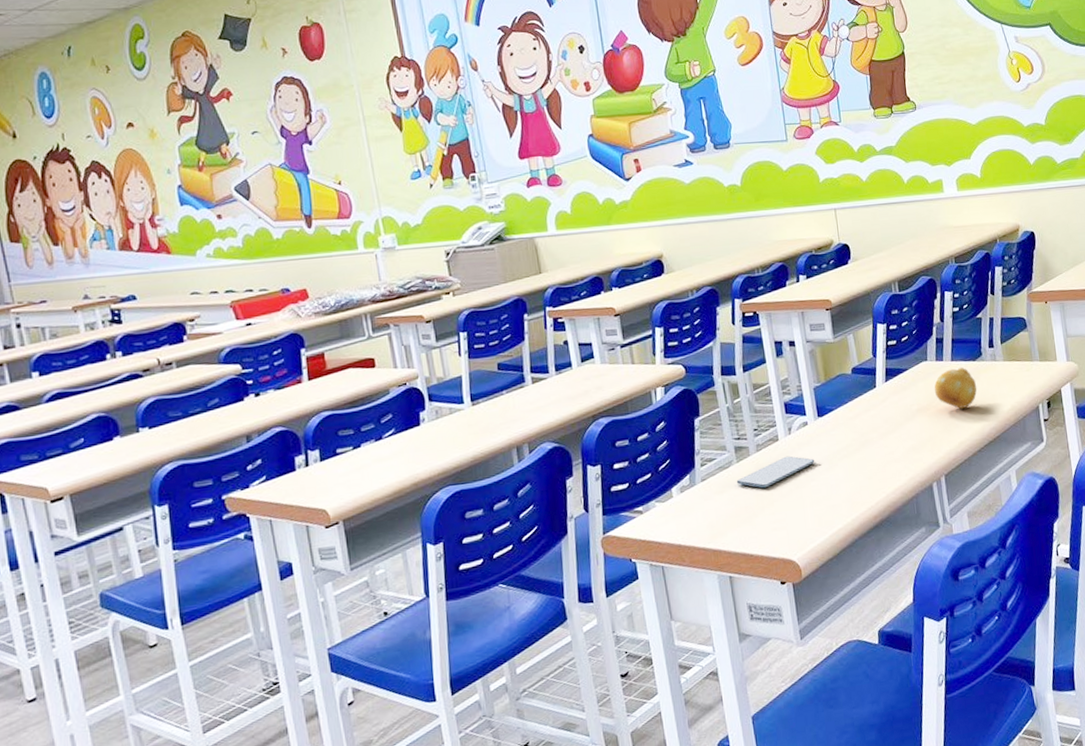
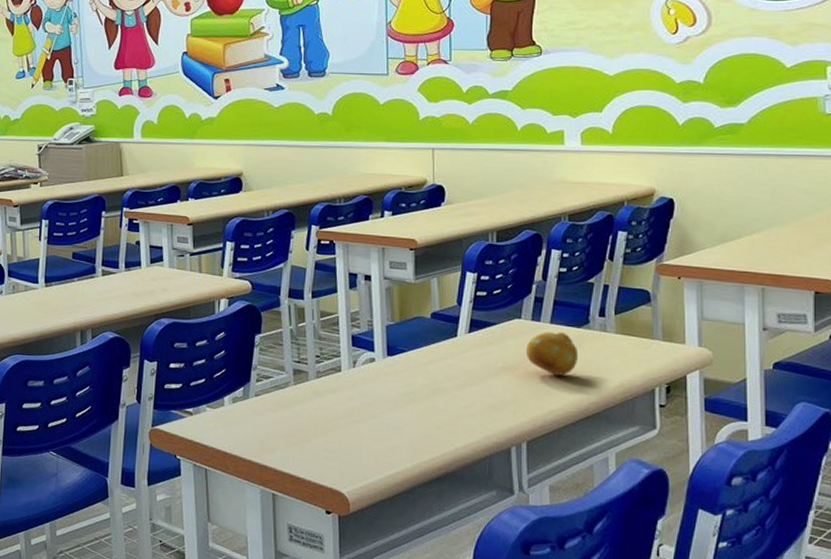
smartphone: present [736,456,815,489] -> none [291,388,378,416]

